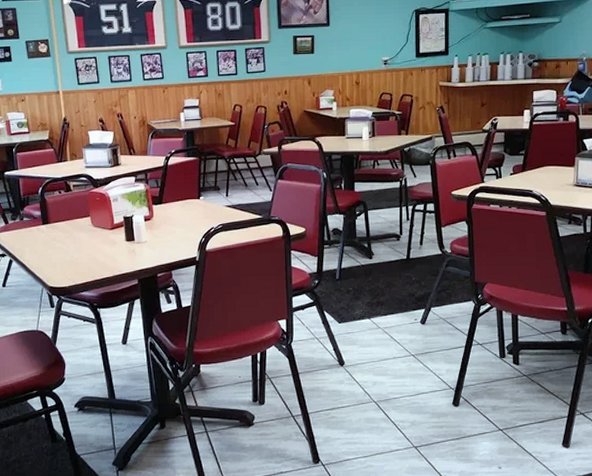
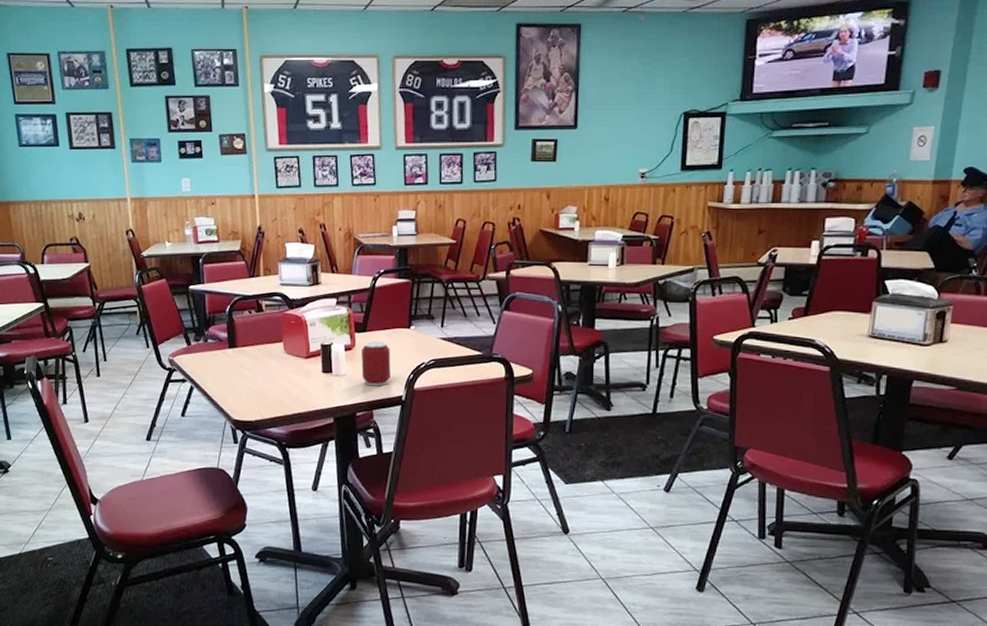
can: none [159,211,185,250] -> present [361,341,391,386]

